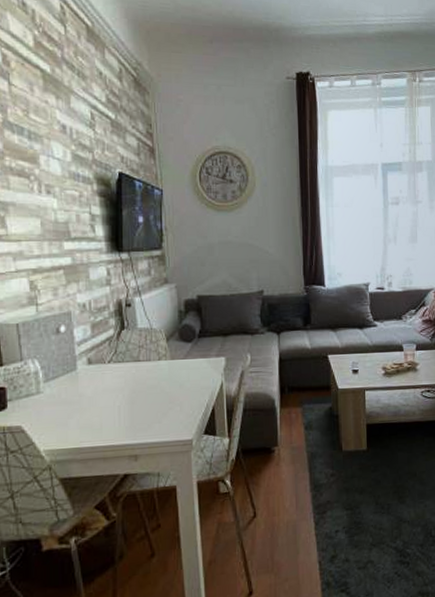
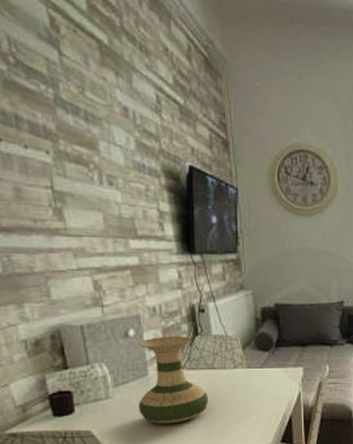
vase: none [67,330,134,418] -> present [139,335,209,424]

